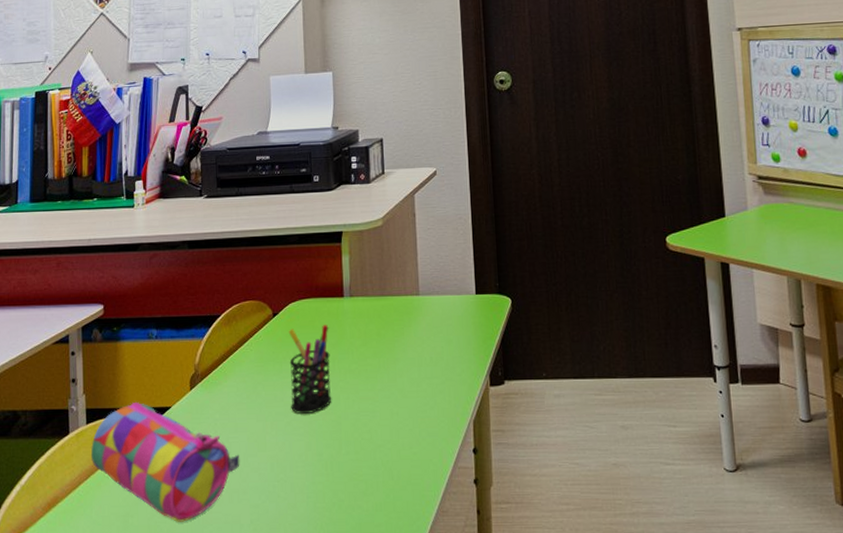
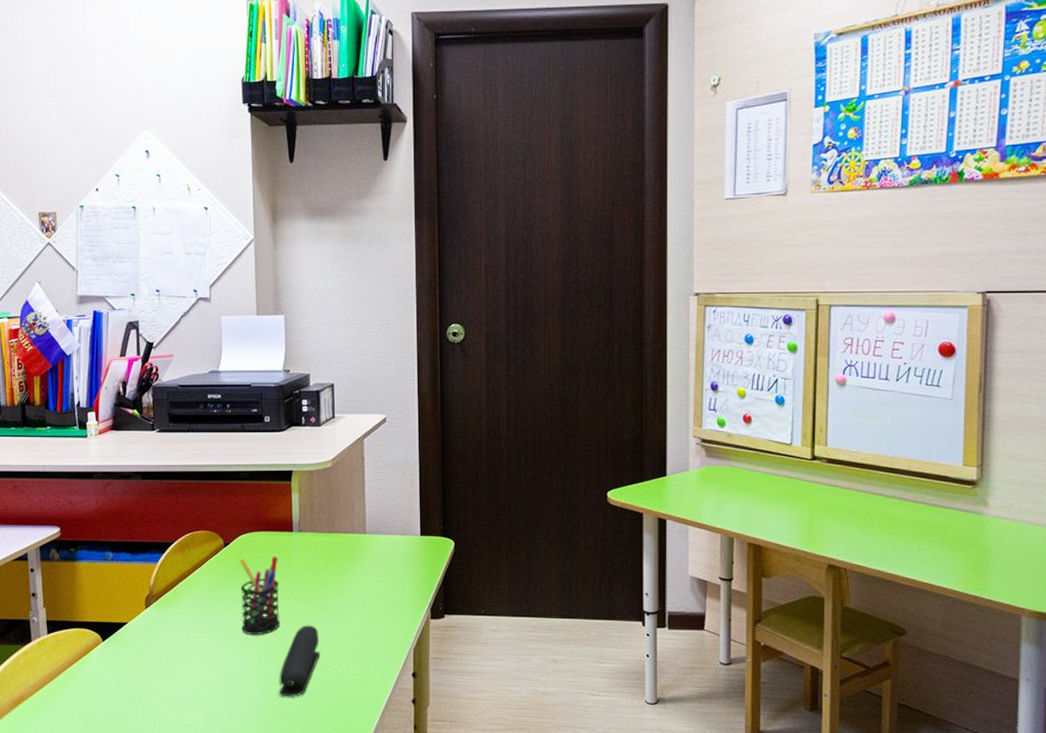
pencil case: present [91,401,240,522] -> none [53,616,194,723]
stapler: none [330,399,375,483] -> present [278,625,321,697]

